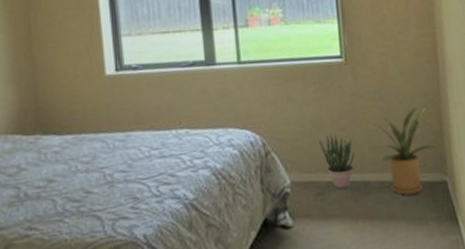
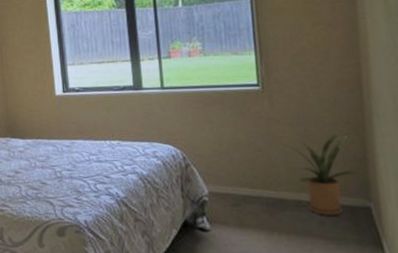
potted plant: present [317,133,355,189] -> none [234,153,271,203]

